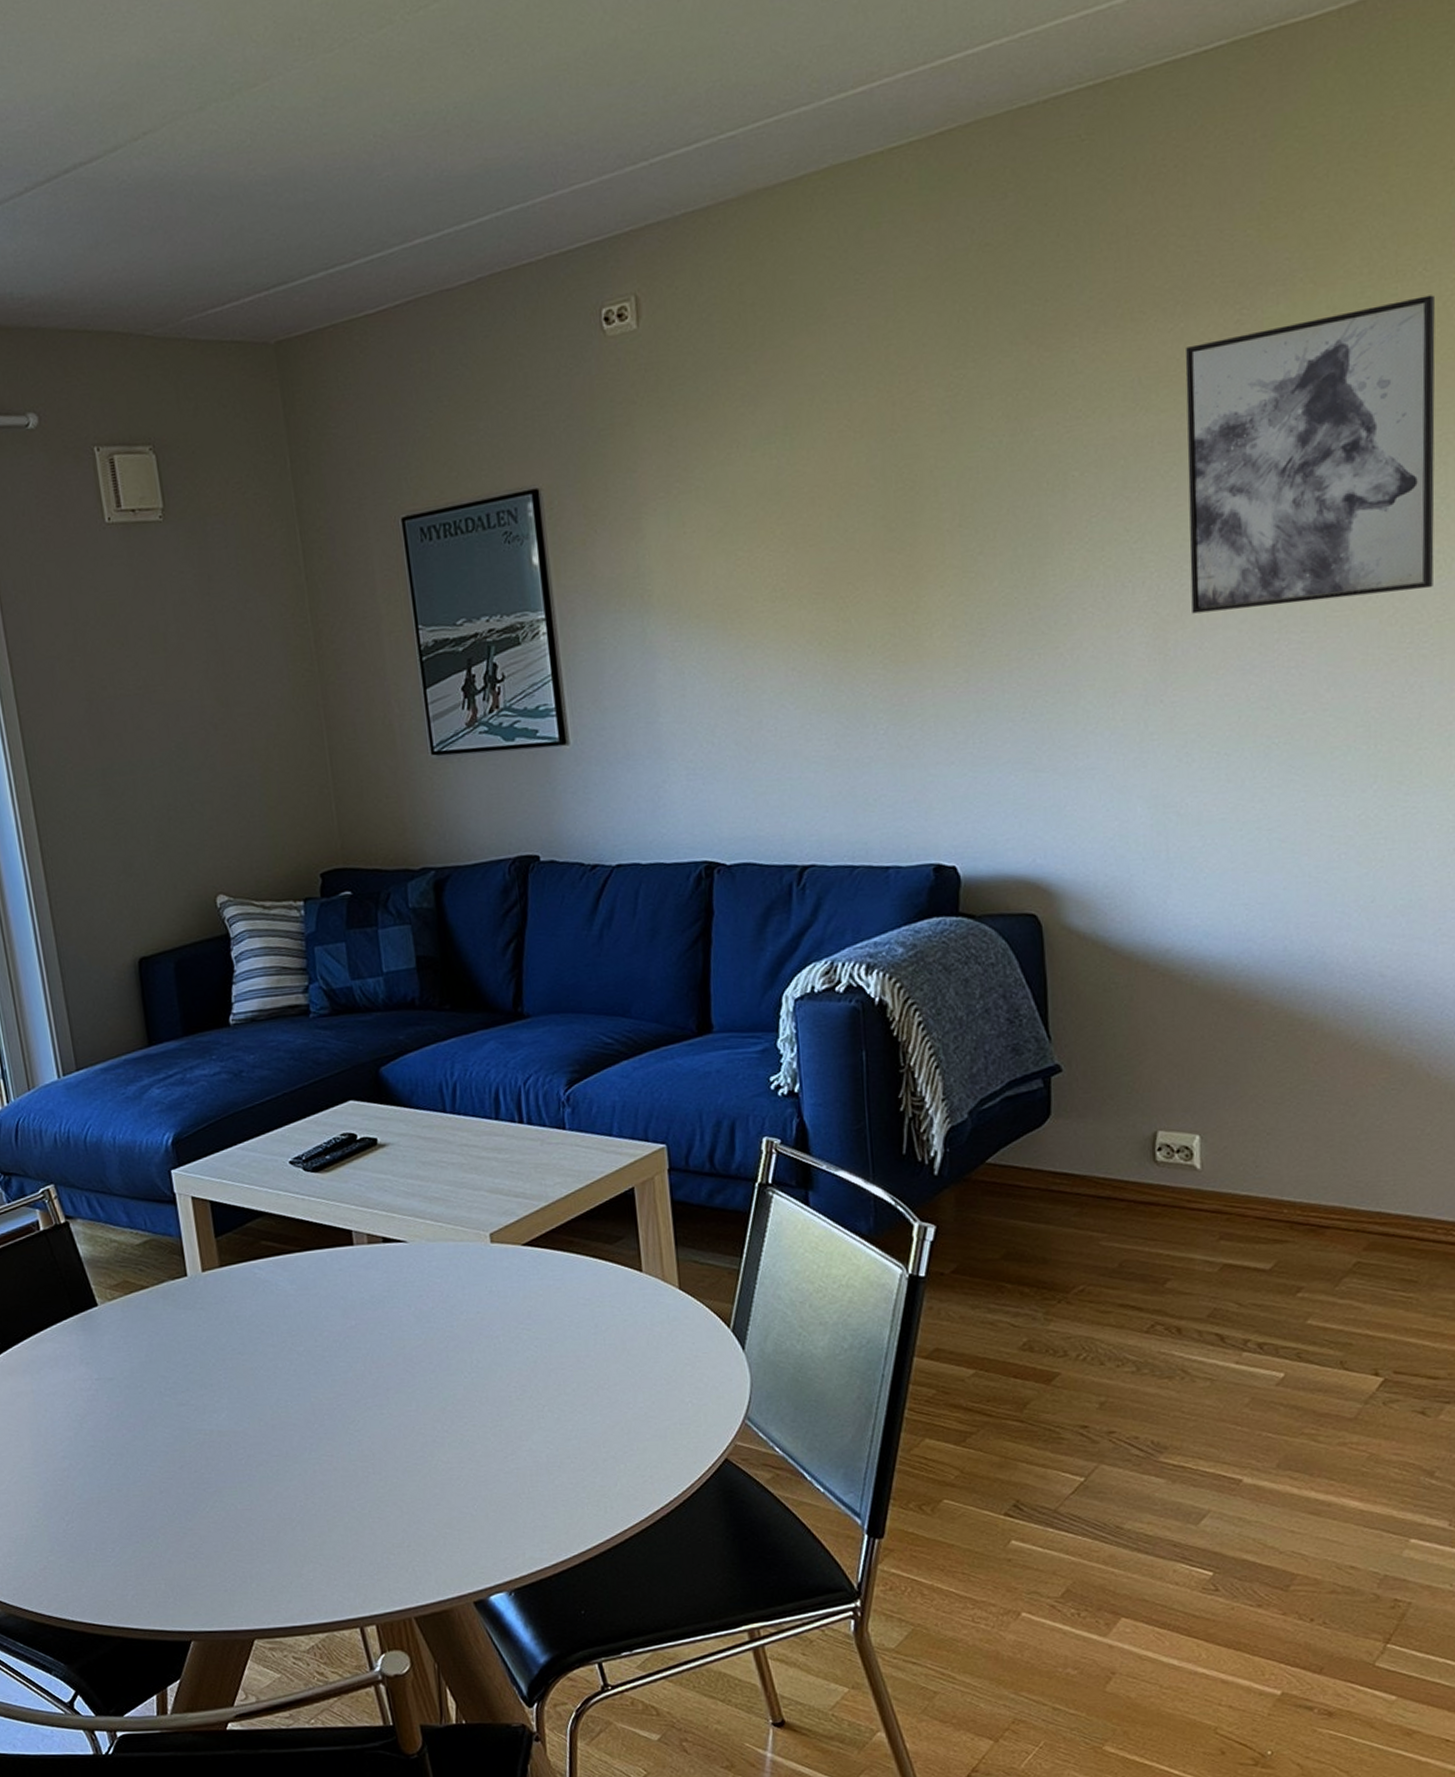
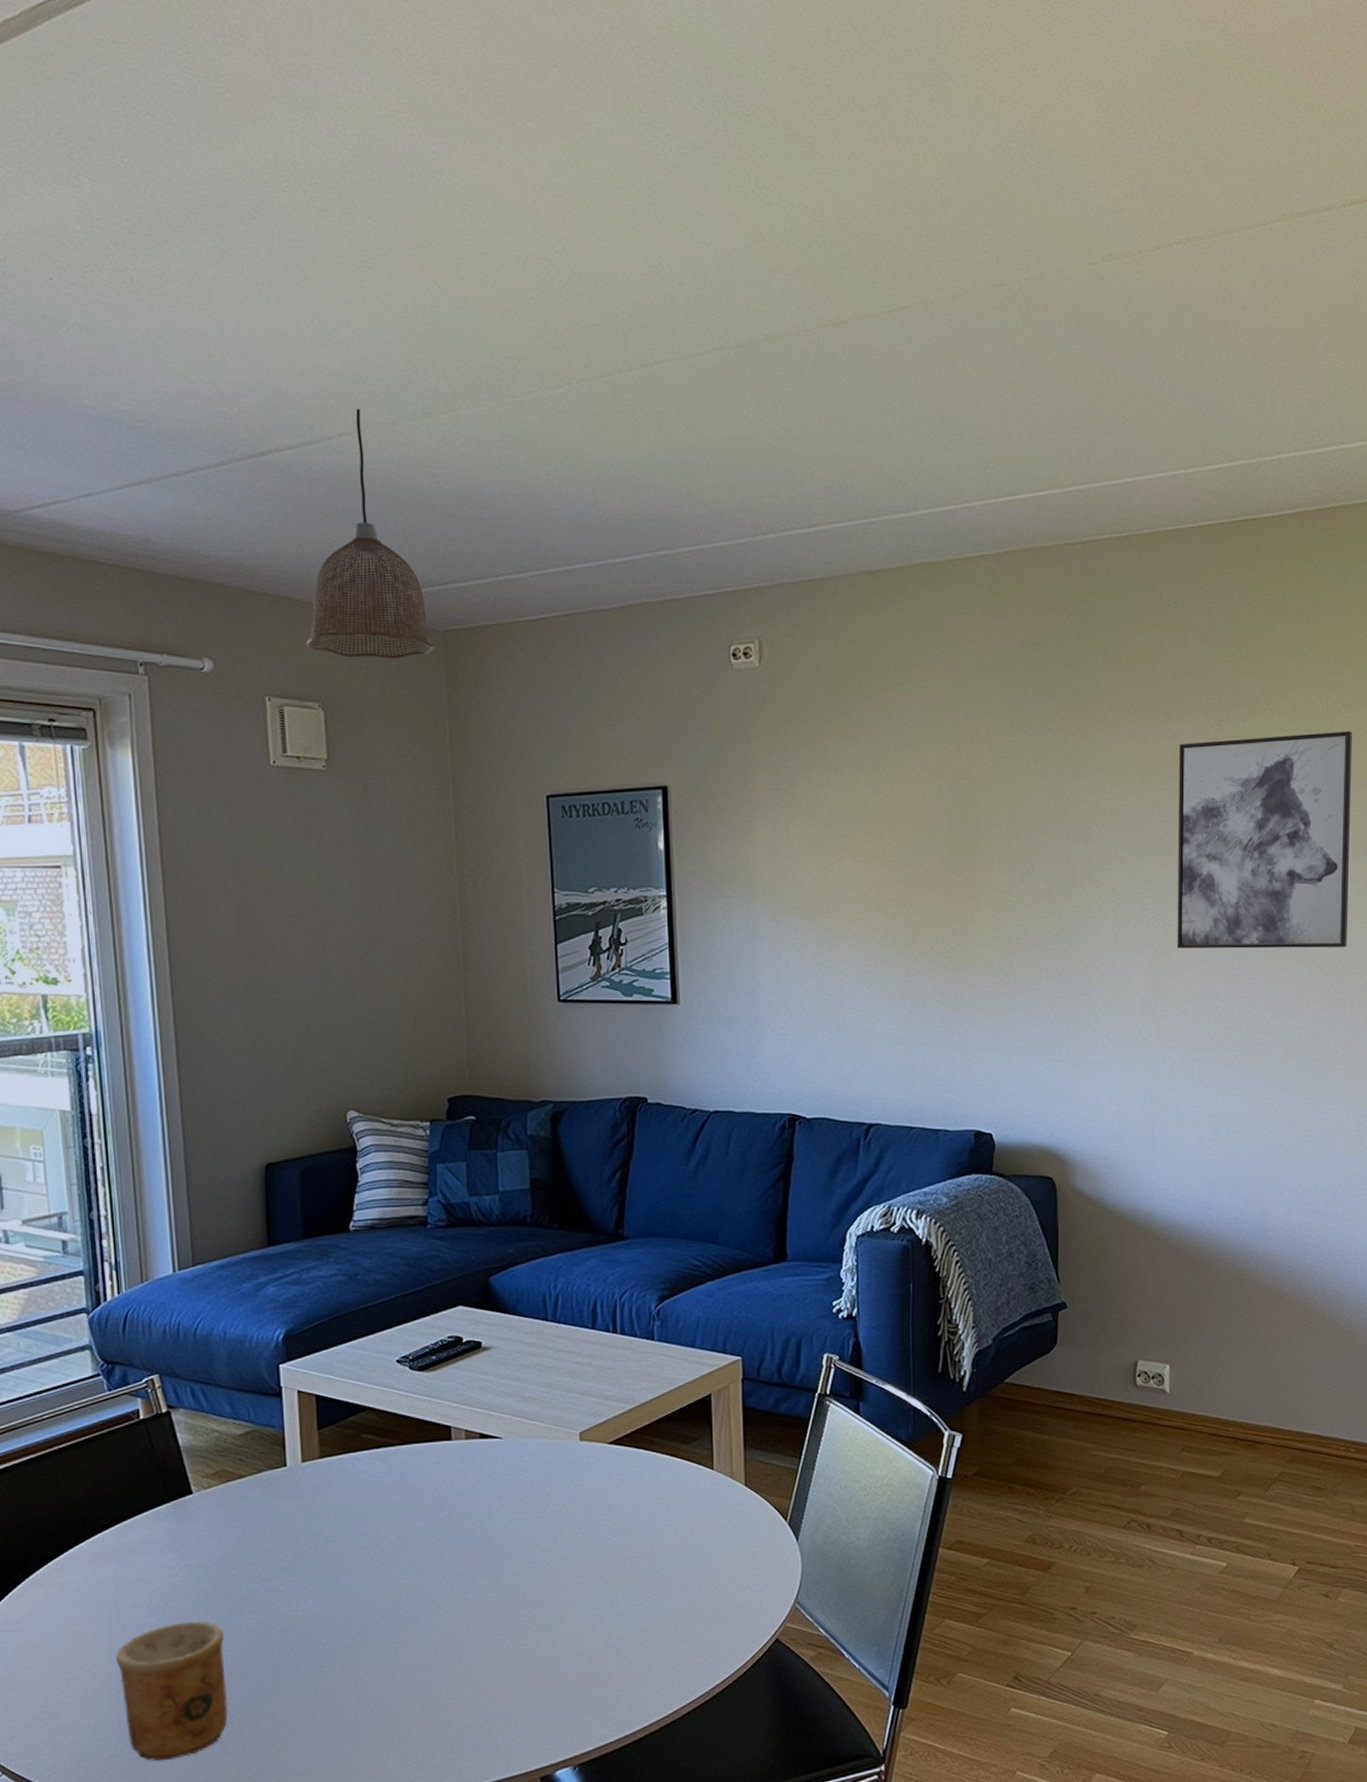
cup: none [39,1435,152,1574] -> present [115,1621,228,1761]
pendant lamp: none [131,98,267,390] -> present [307,408,436,660]

